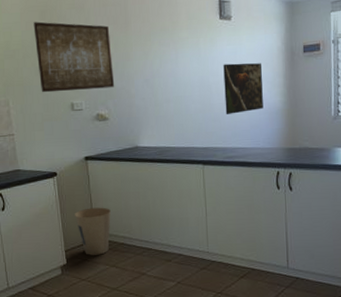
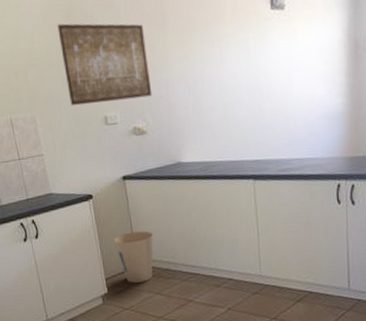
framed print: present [223,63,263,114] -> none [275,59,322,121]

